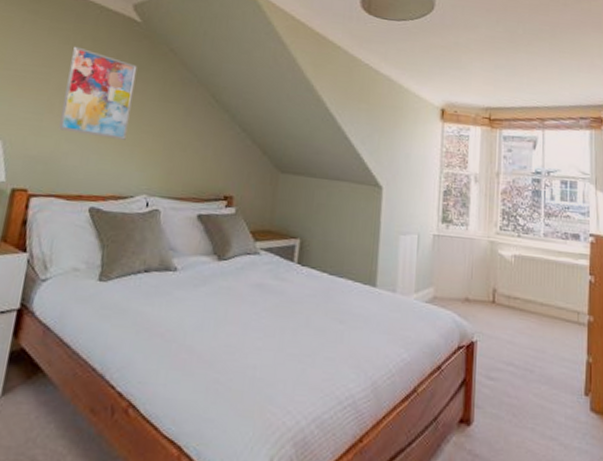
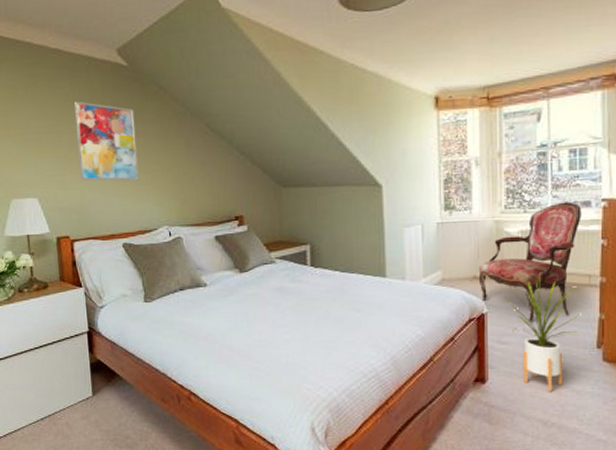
armchair: none [470,231,571,357] -> present [478,201,582,321]
house plant: none [496,304,568,443] -> present [505,275,580,391]

